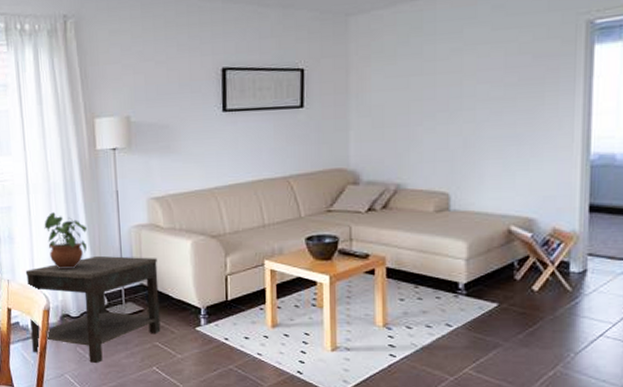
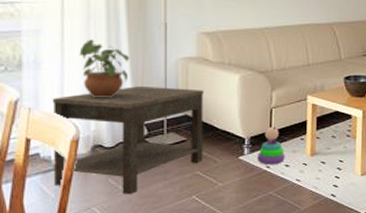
stacking toy: none [215,295,244,337] -> present [257,126,285,165]

